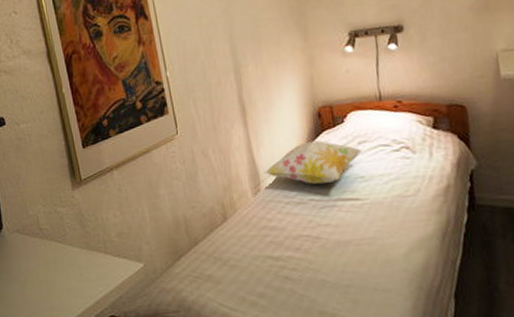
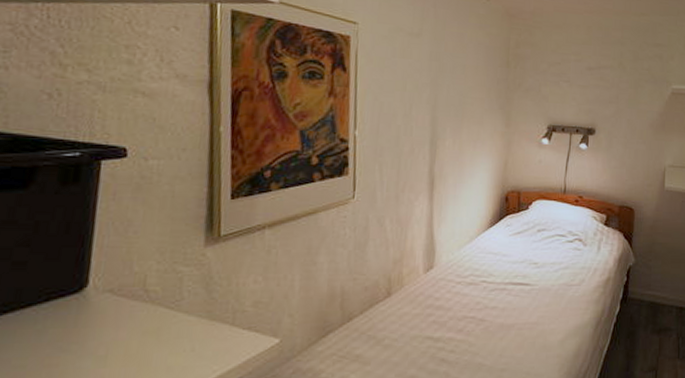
decorative pillow: present [264,140,364,185] -> none [440,223,541,267]

